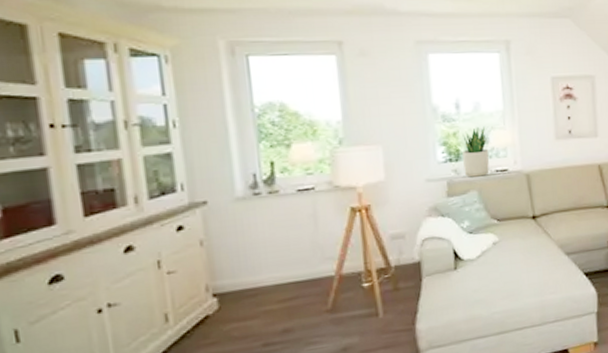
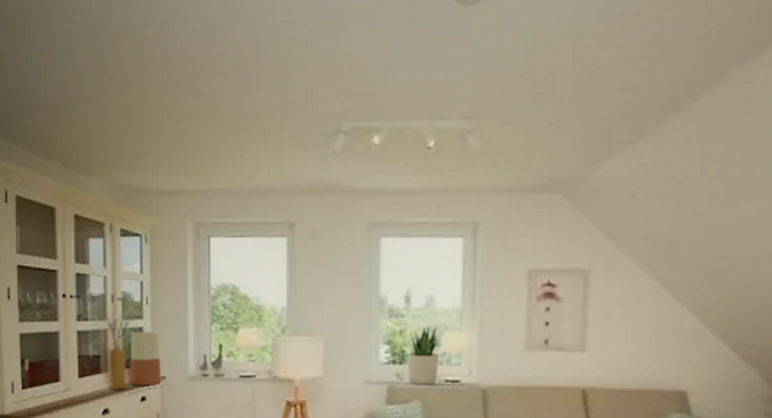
vase: none [120,138,157,224] -> present [107,313,133,390]
vase: none [155,156,203,217] -> present [129,332,162,387]

